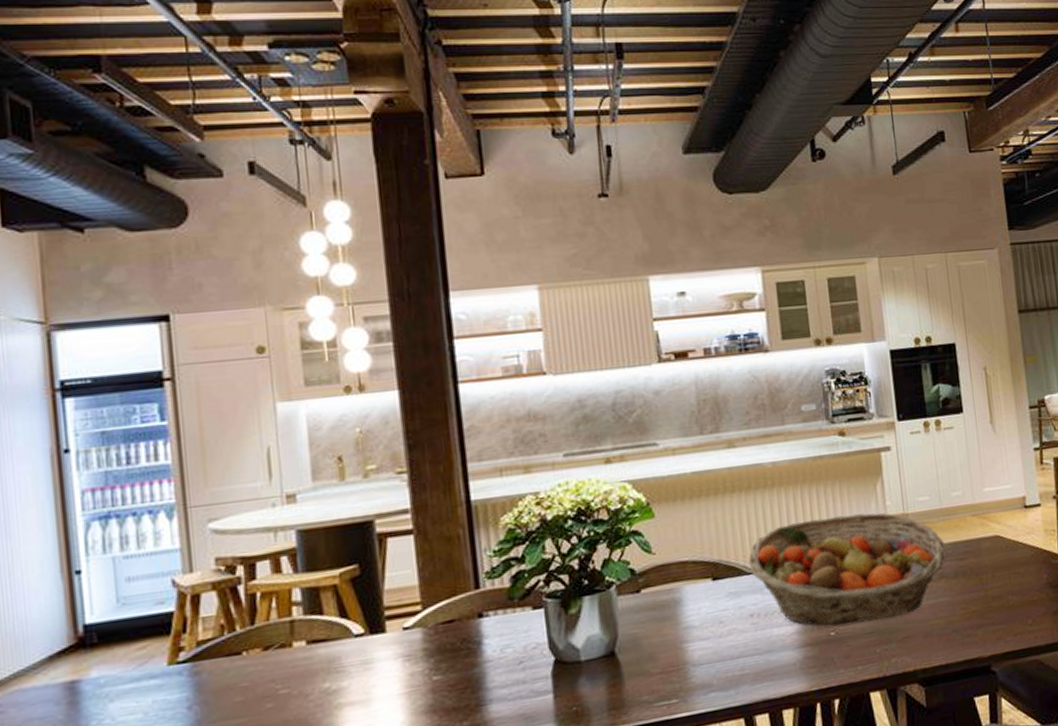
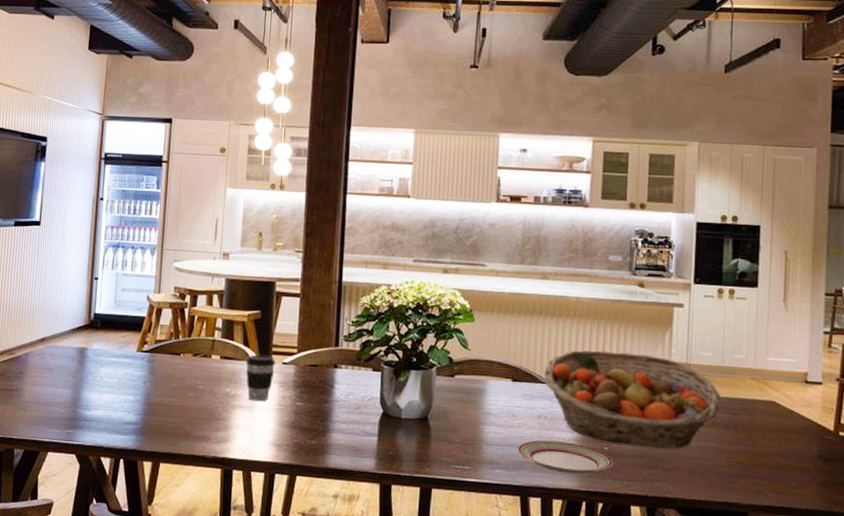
coffee cup: none [347,622,393,692] -> present [246,354,275,402]
plate: none [731,636,844,677] -> present [517,440,613,475]

